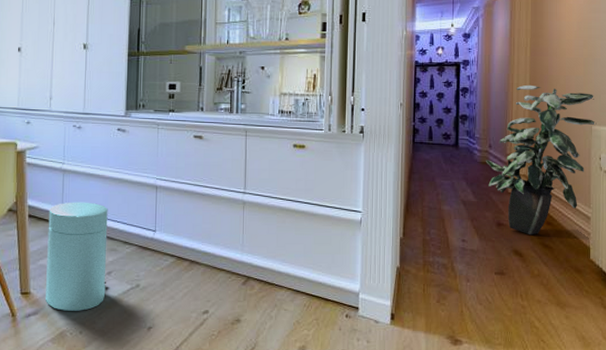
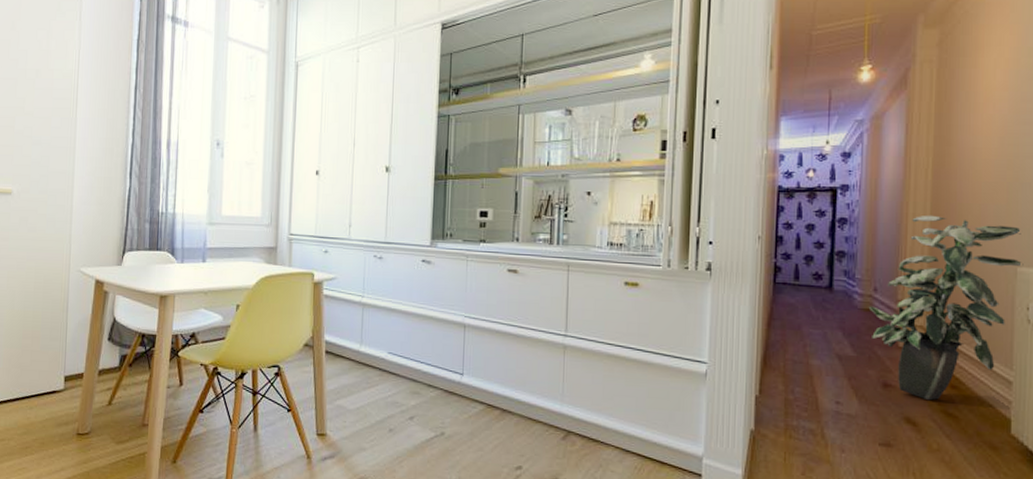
trash can: present [46,202,108,311] -> none [343,338,411,458]

